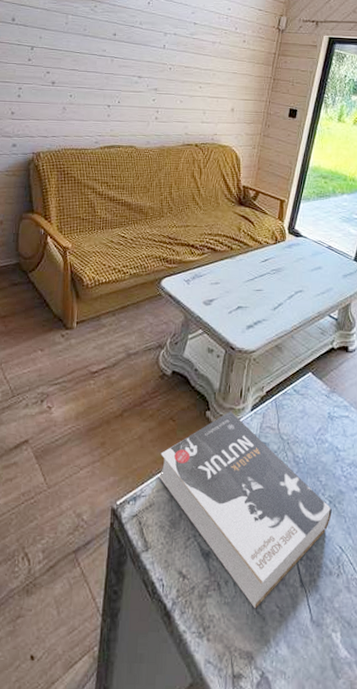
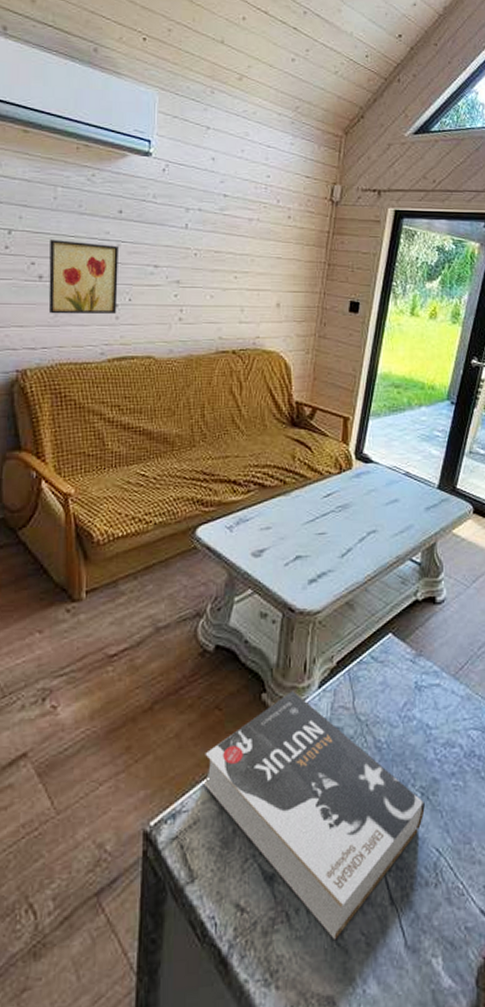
wall art: none [58,55,112,112] -> present [48,239,119,315]

